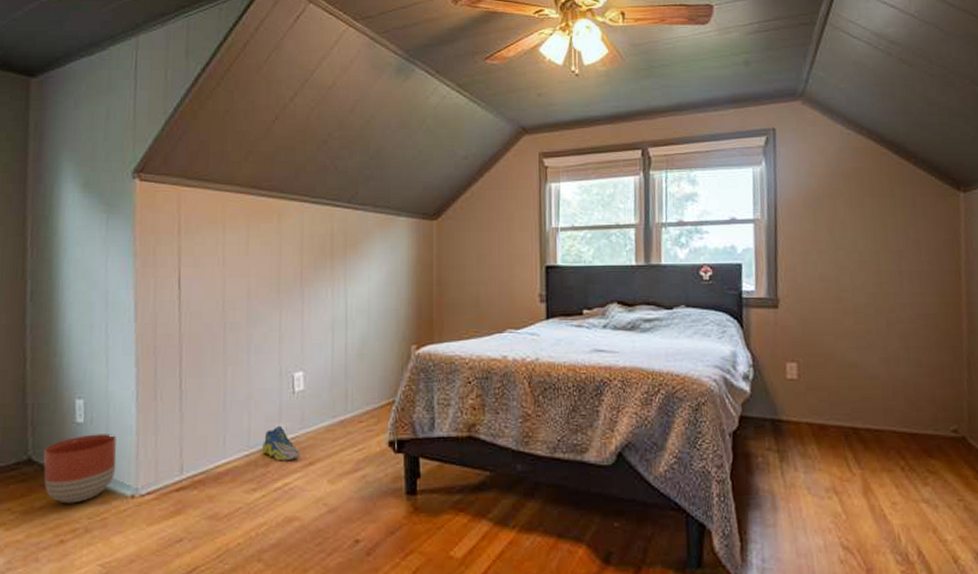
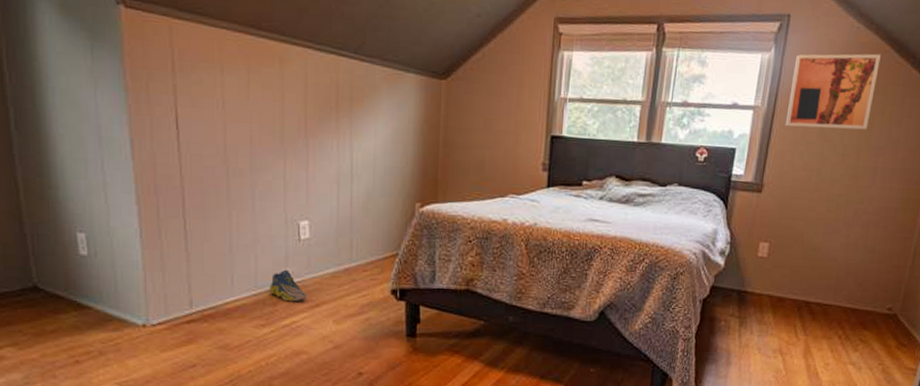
planter: present [43,434,117,504] -> none [49,266,125,329]
wall art: none [788,157,882,237] -> present [785,53,881,130]

